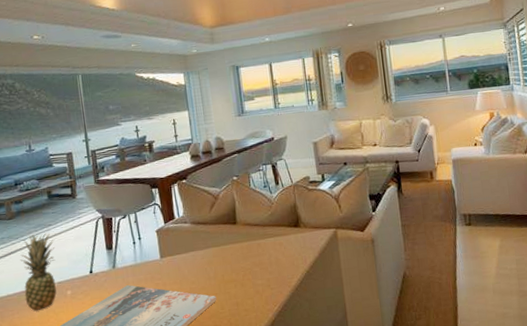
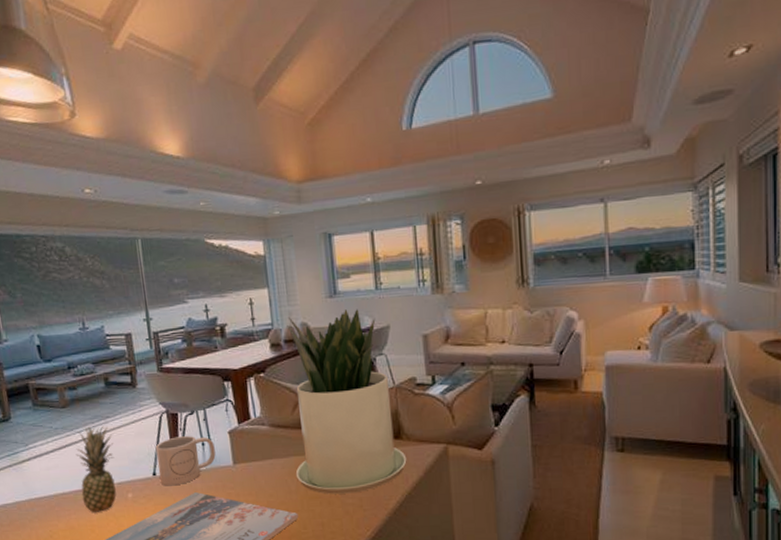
mug: none [92,236,145,282] -> present [155,436,216,486]
planter: none [204,124,305,278] -> present [287,309,407,494]

